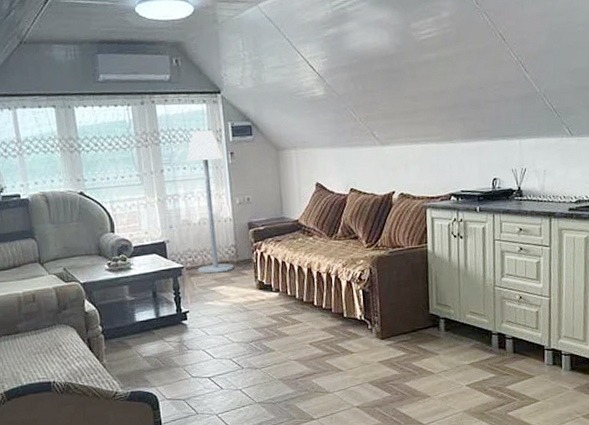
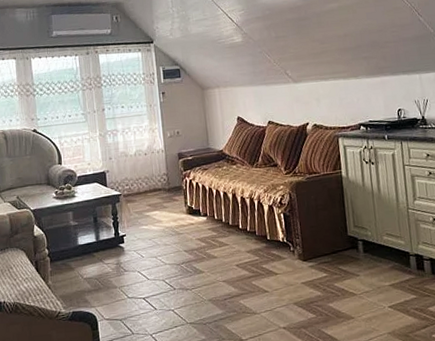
floor lamp: present [186,129,234,274] -> none [124,73,166,200]

